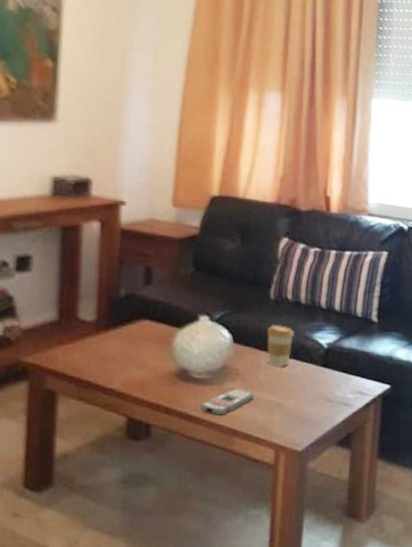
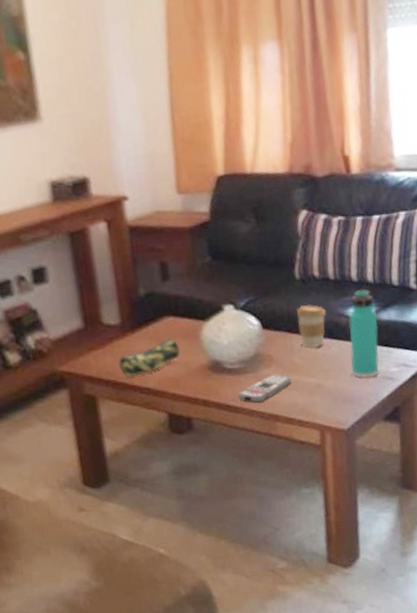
pencil case: none [86,341,151,377] -> present [119,338,180,378]
thermos bottle: none [311,316,340,401] -> present [348,288,379,378]

